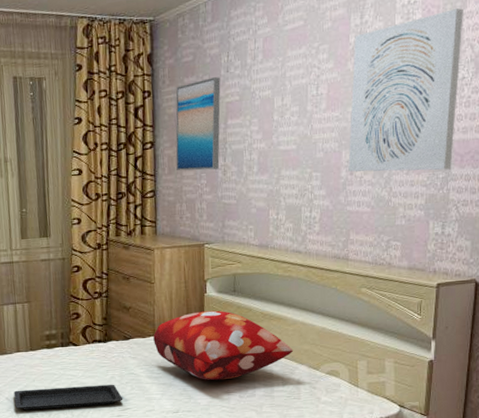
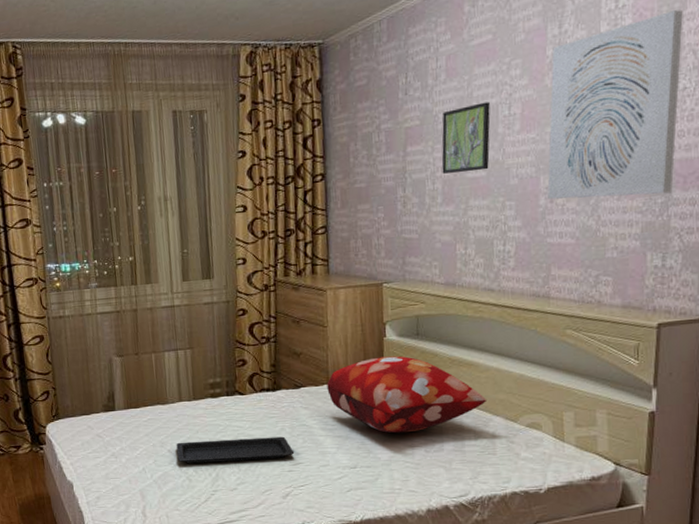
wall art: present [175,77,221,171] -> none [348,100,399,205]
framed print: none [258,82,301,146] -> present [441,101,491,174]

